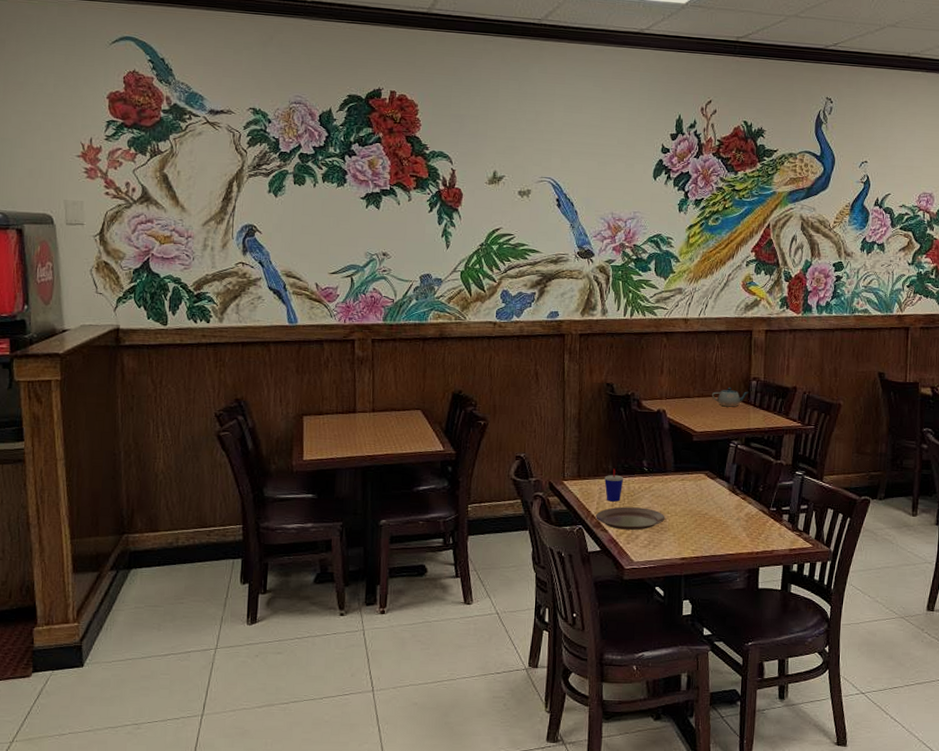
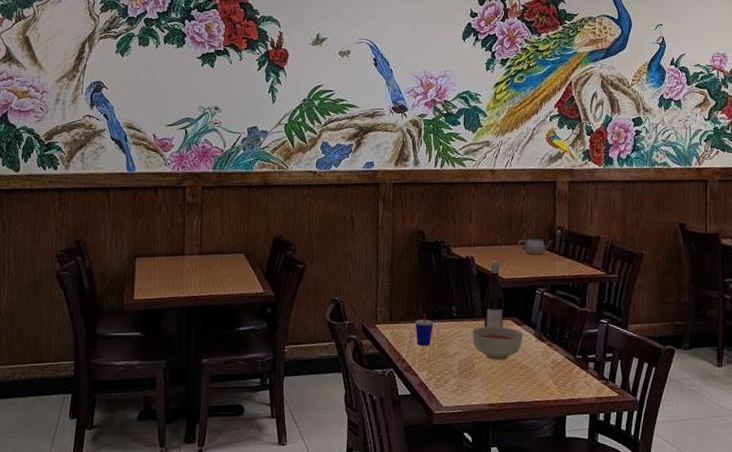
plate: present [595,506,665,530] -> none [406,351,474,375]
bowl: none [664,480,717,515] -> present [472,326,524,360]
bottle: none [675,413,697,482] -> present [483,260,505,328]

